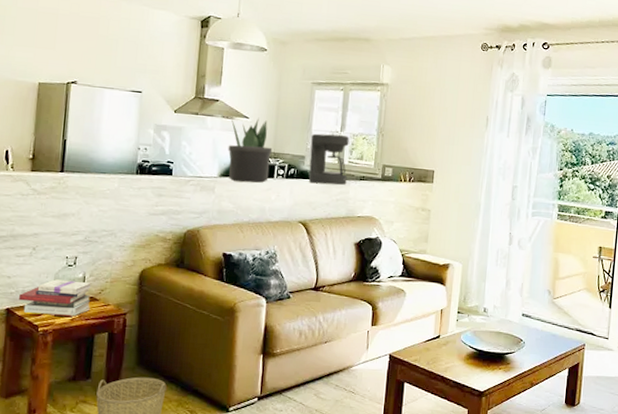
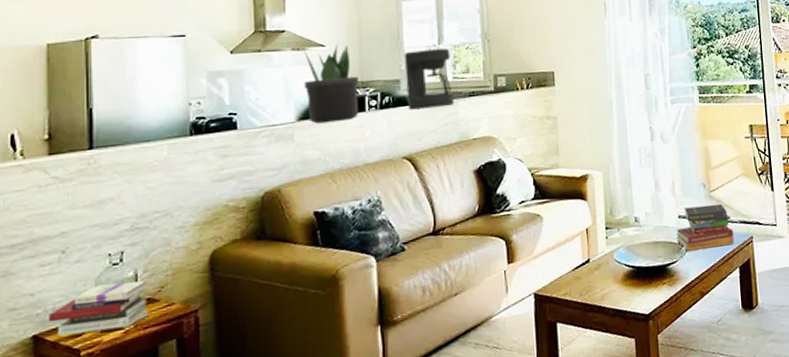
books: none [517,308,569,348] -> present [676,203,735,251]

